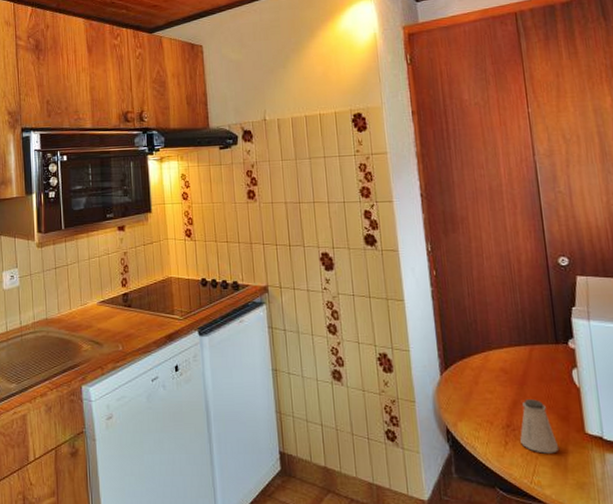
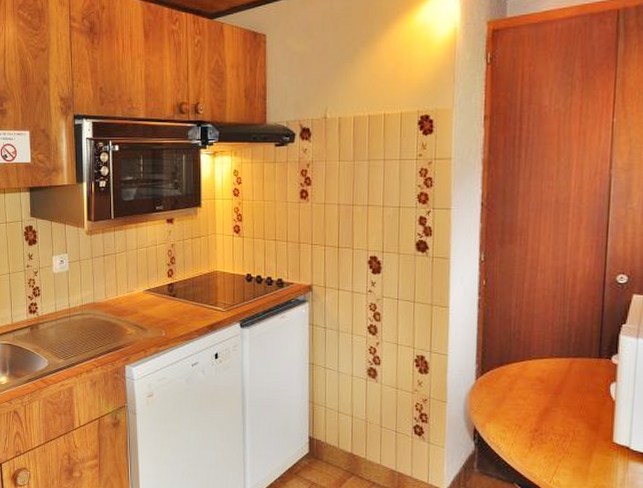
saltshaker: present [520,399,559,454] -> none [546,408,584,458]

